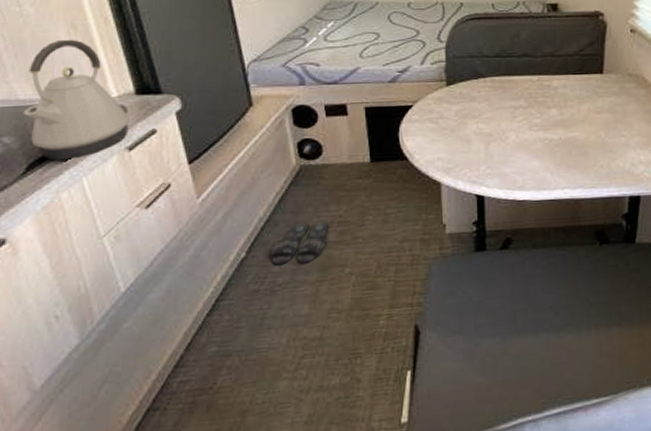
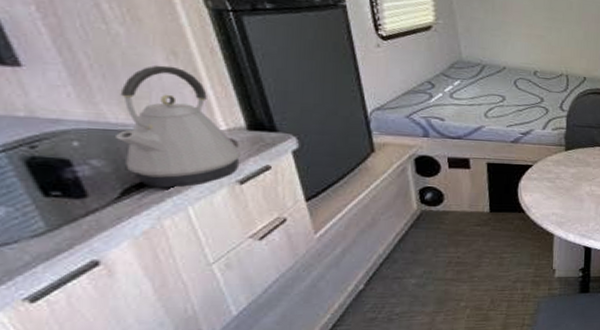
slippers: present [270,222,329,266] -> none [388,261,447,297]

